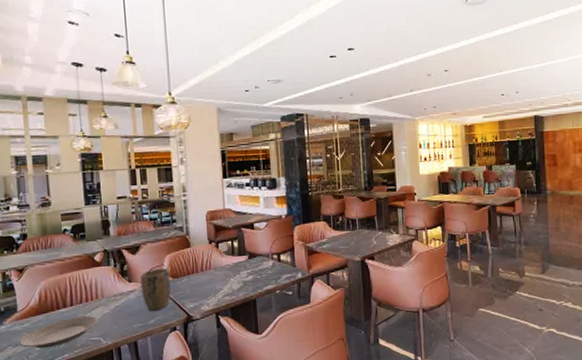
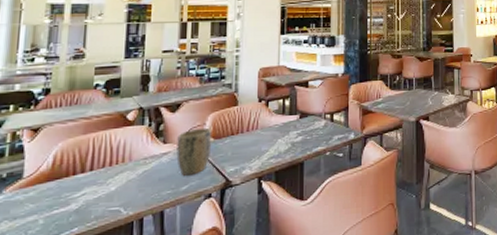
plate: present [19,315,99,349] -> none [18,182,121,222]

